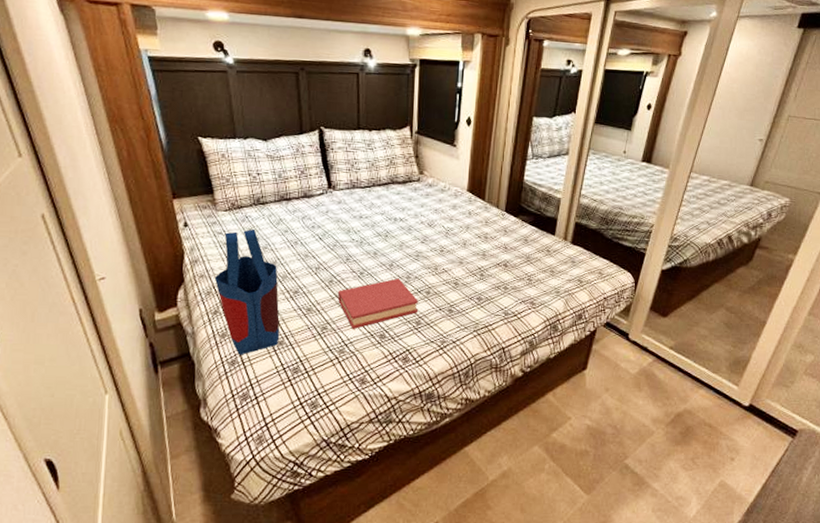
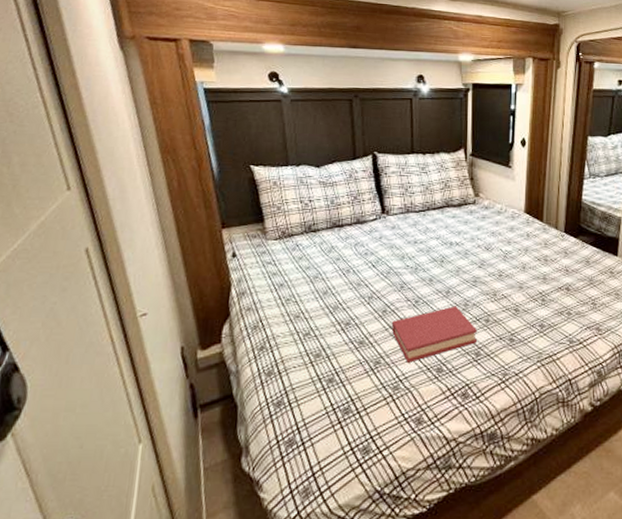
tote bag: present [214,229,280,355] -> none [261,258,330,395]

